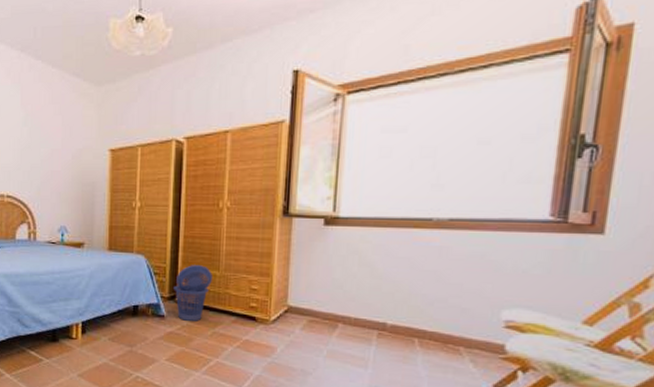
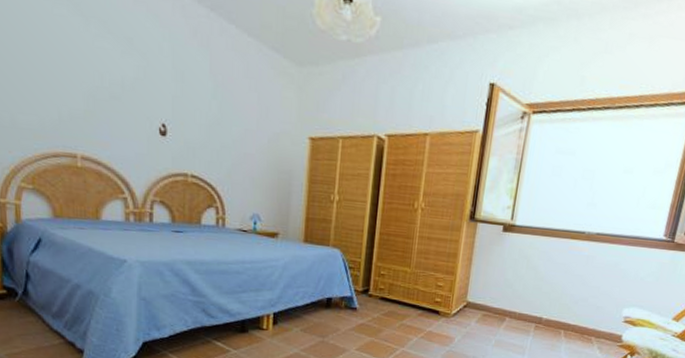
laundry basket: present [173,265,212,322] -> none [367,261,404,315]

